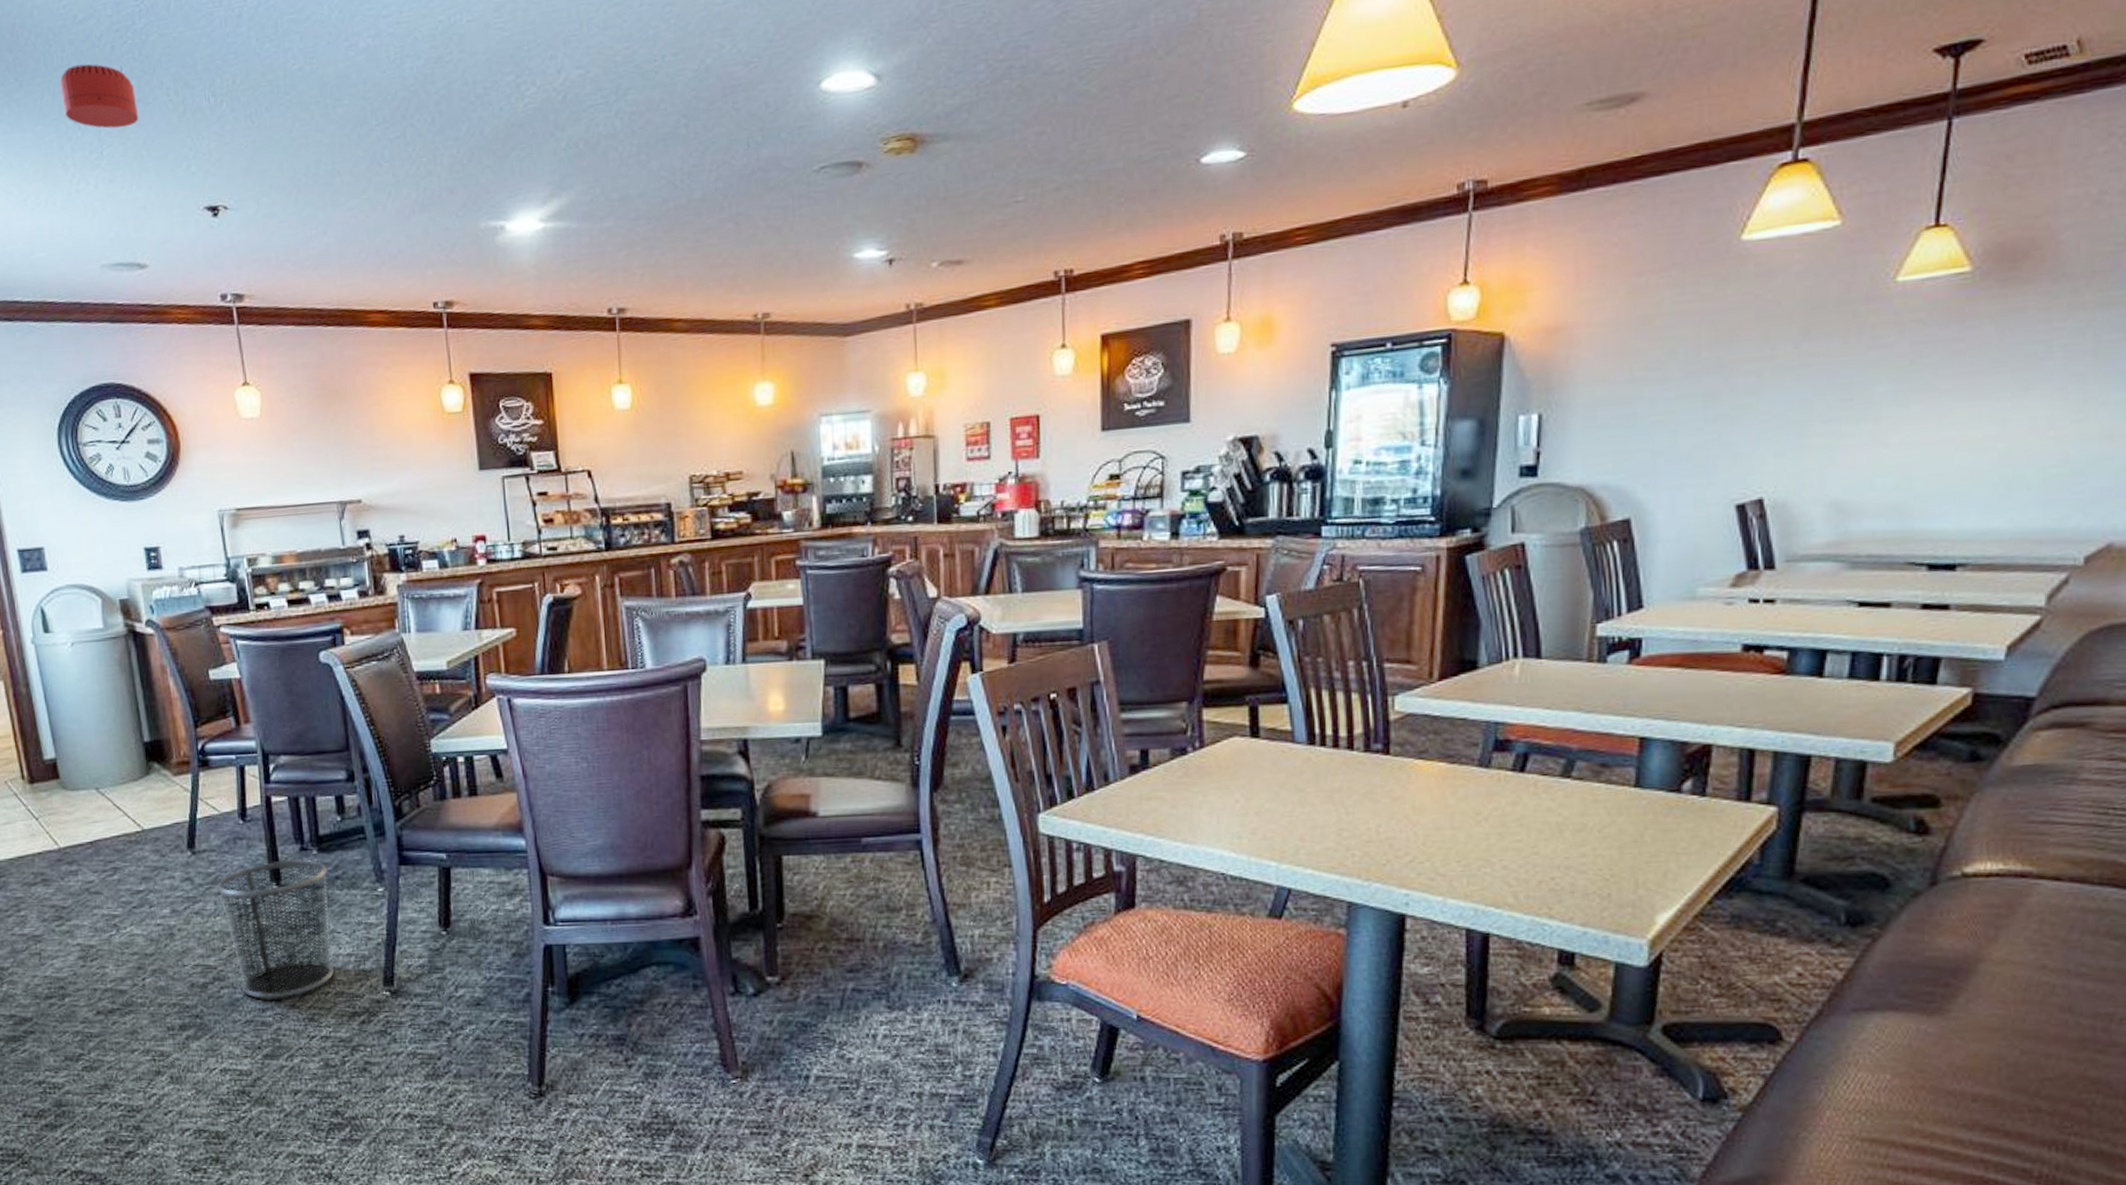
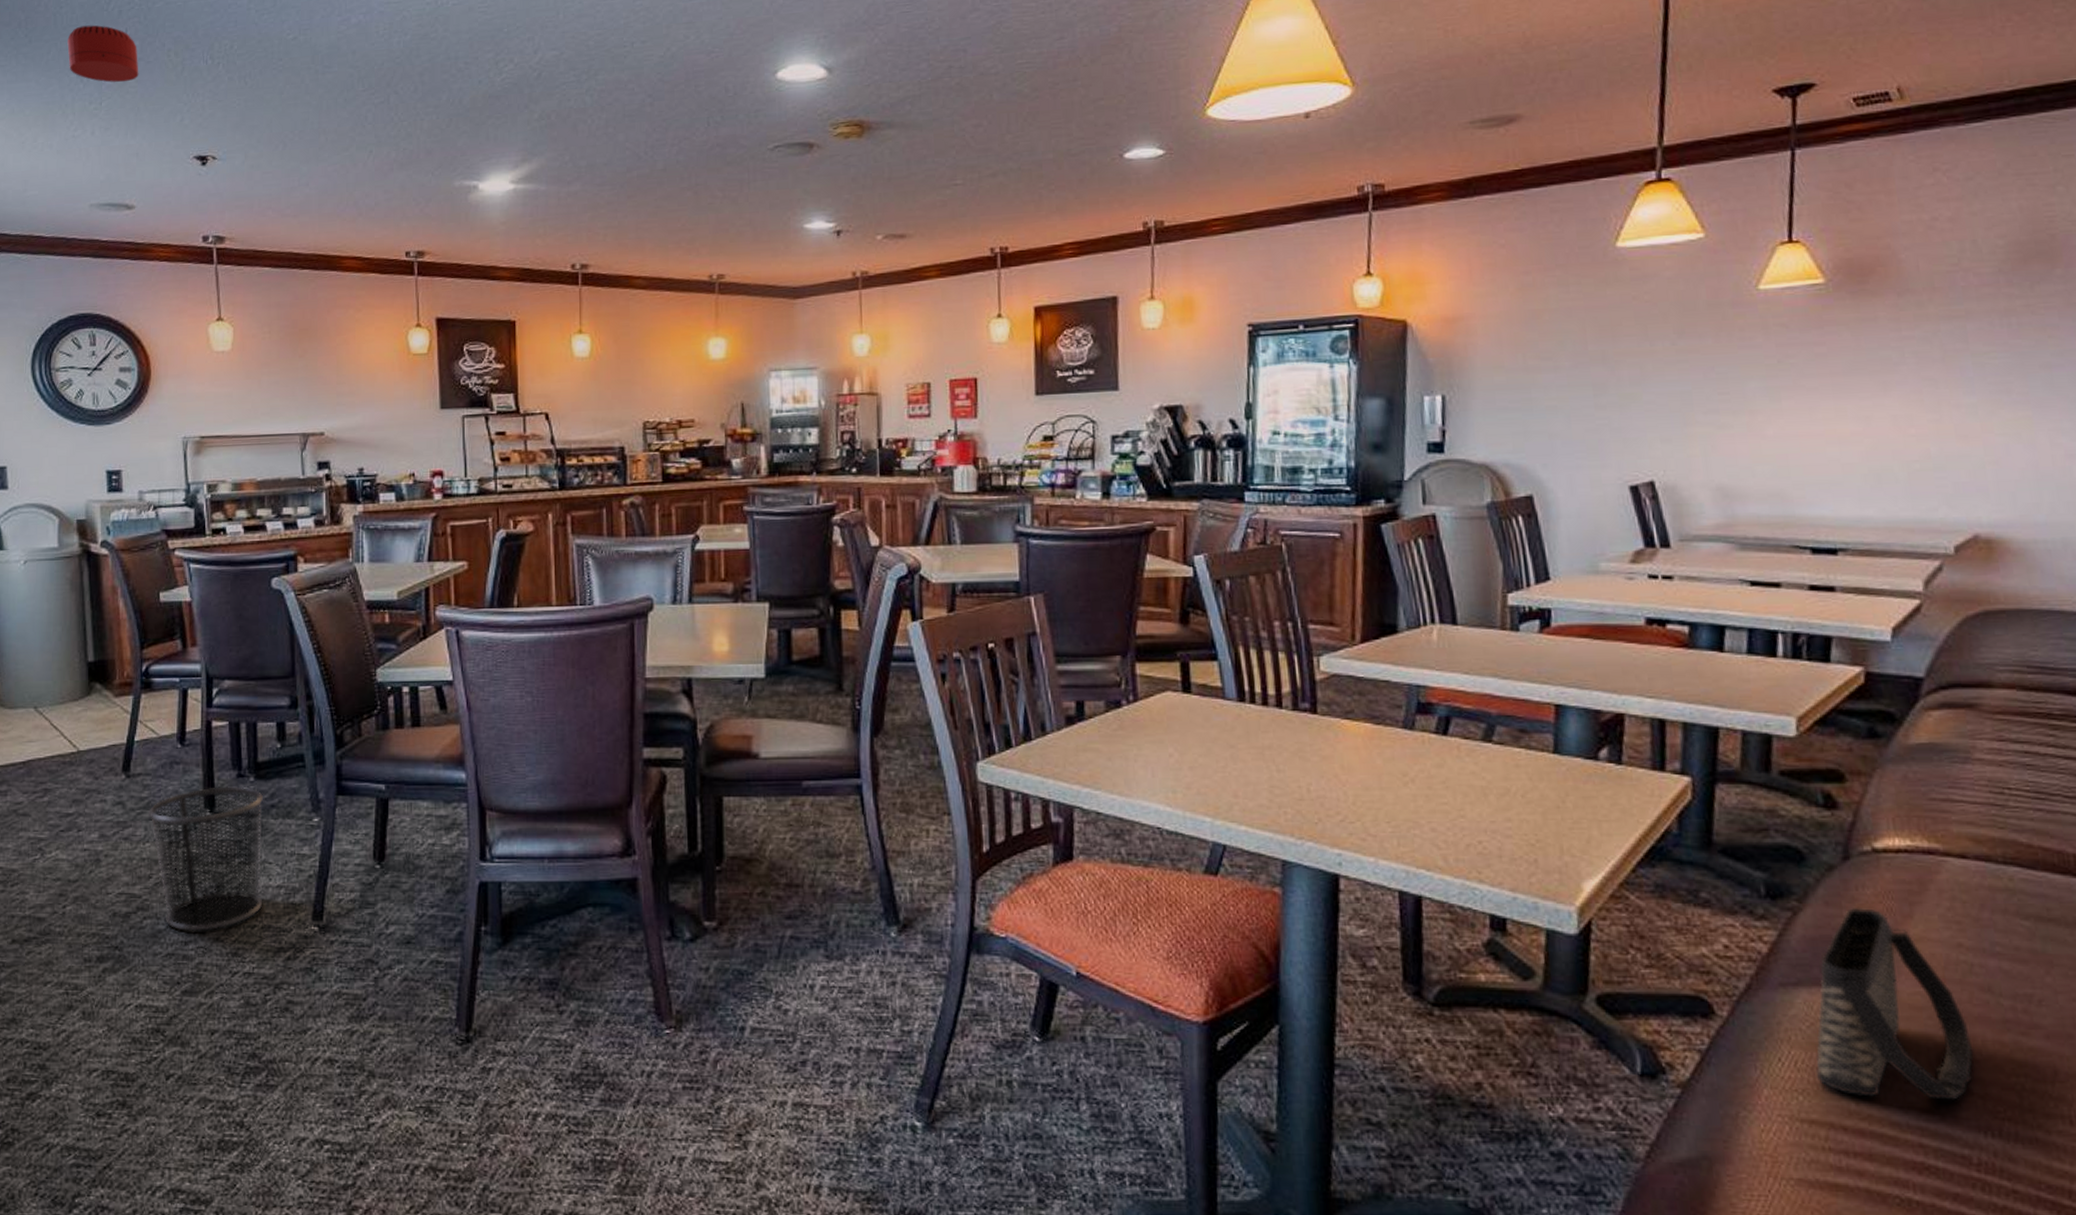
handbag: none [1880,932,2046,1117] -> present [1815,907,1974,1100]

